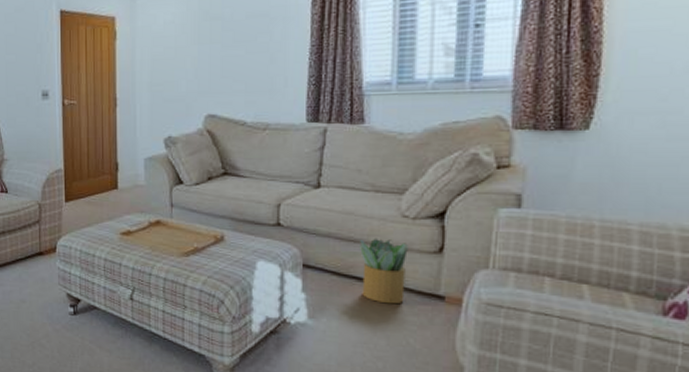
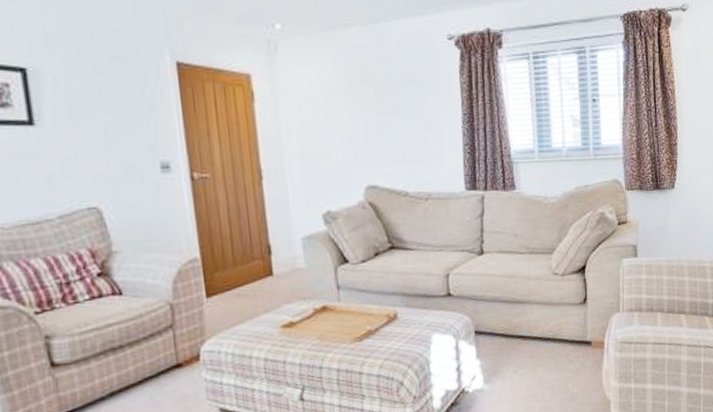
potted plant: present [358,238,408,305] -> none [521,296,562,357]

